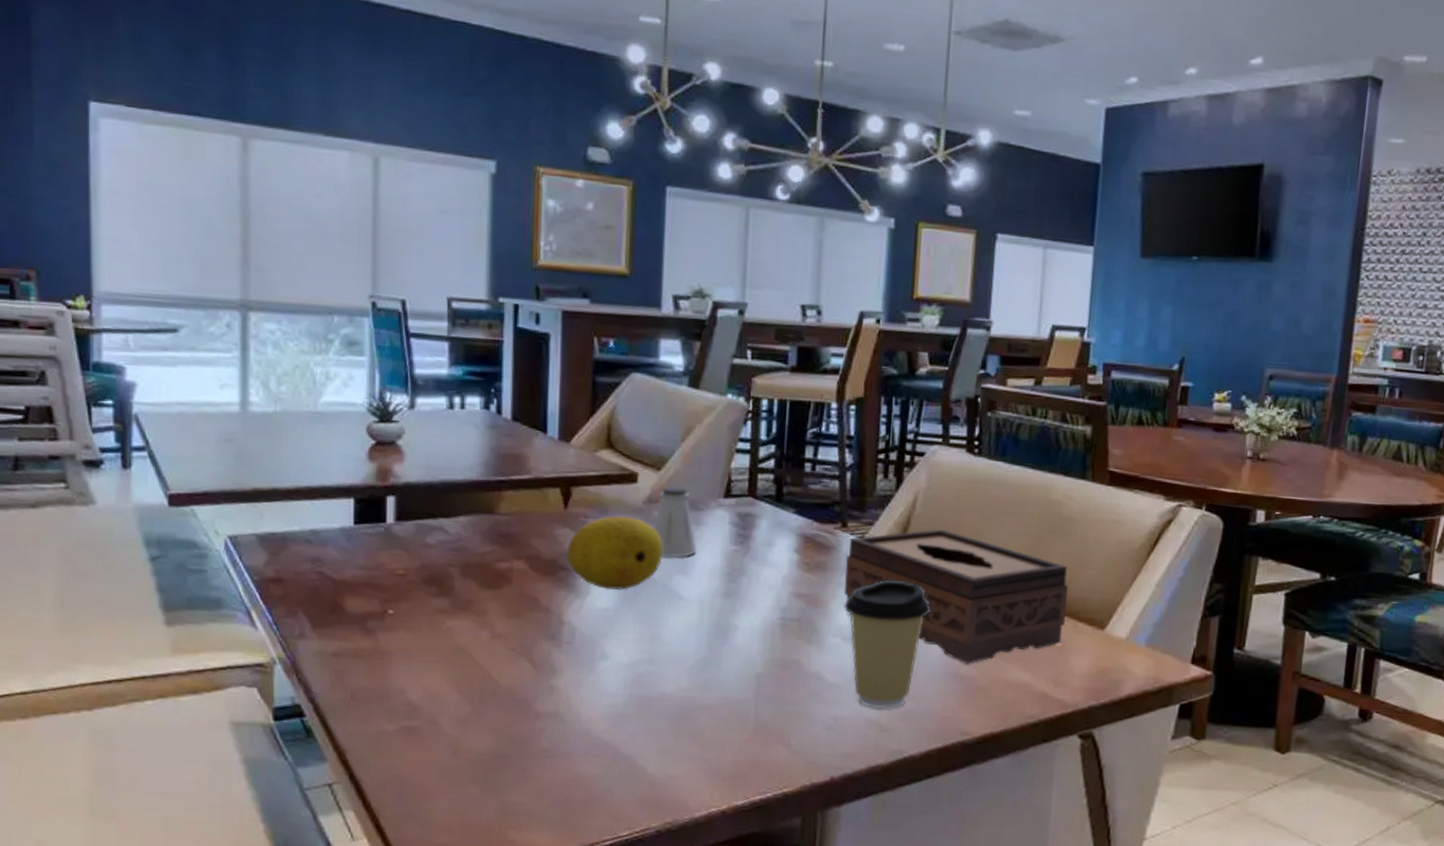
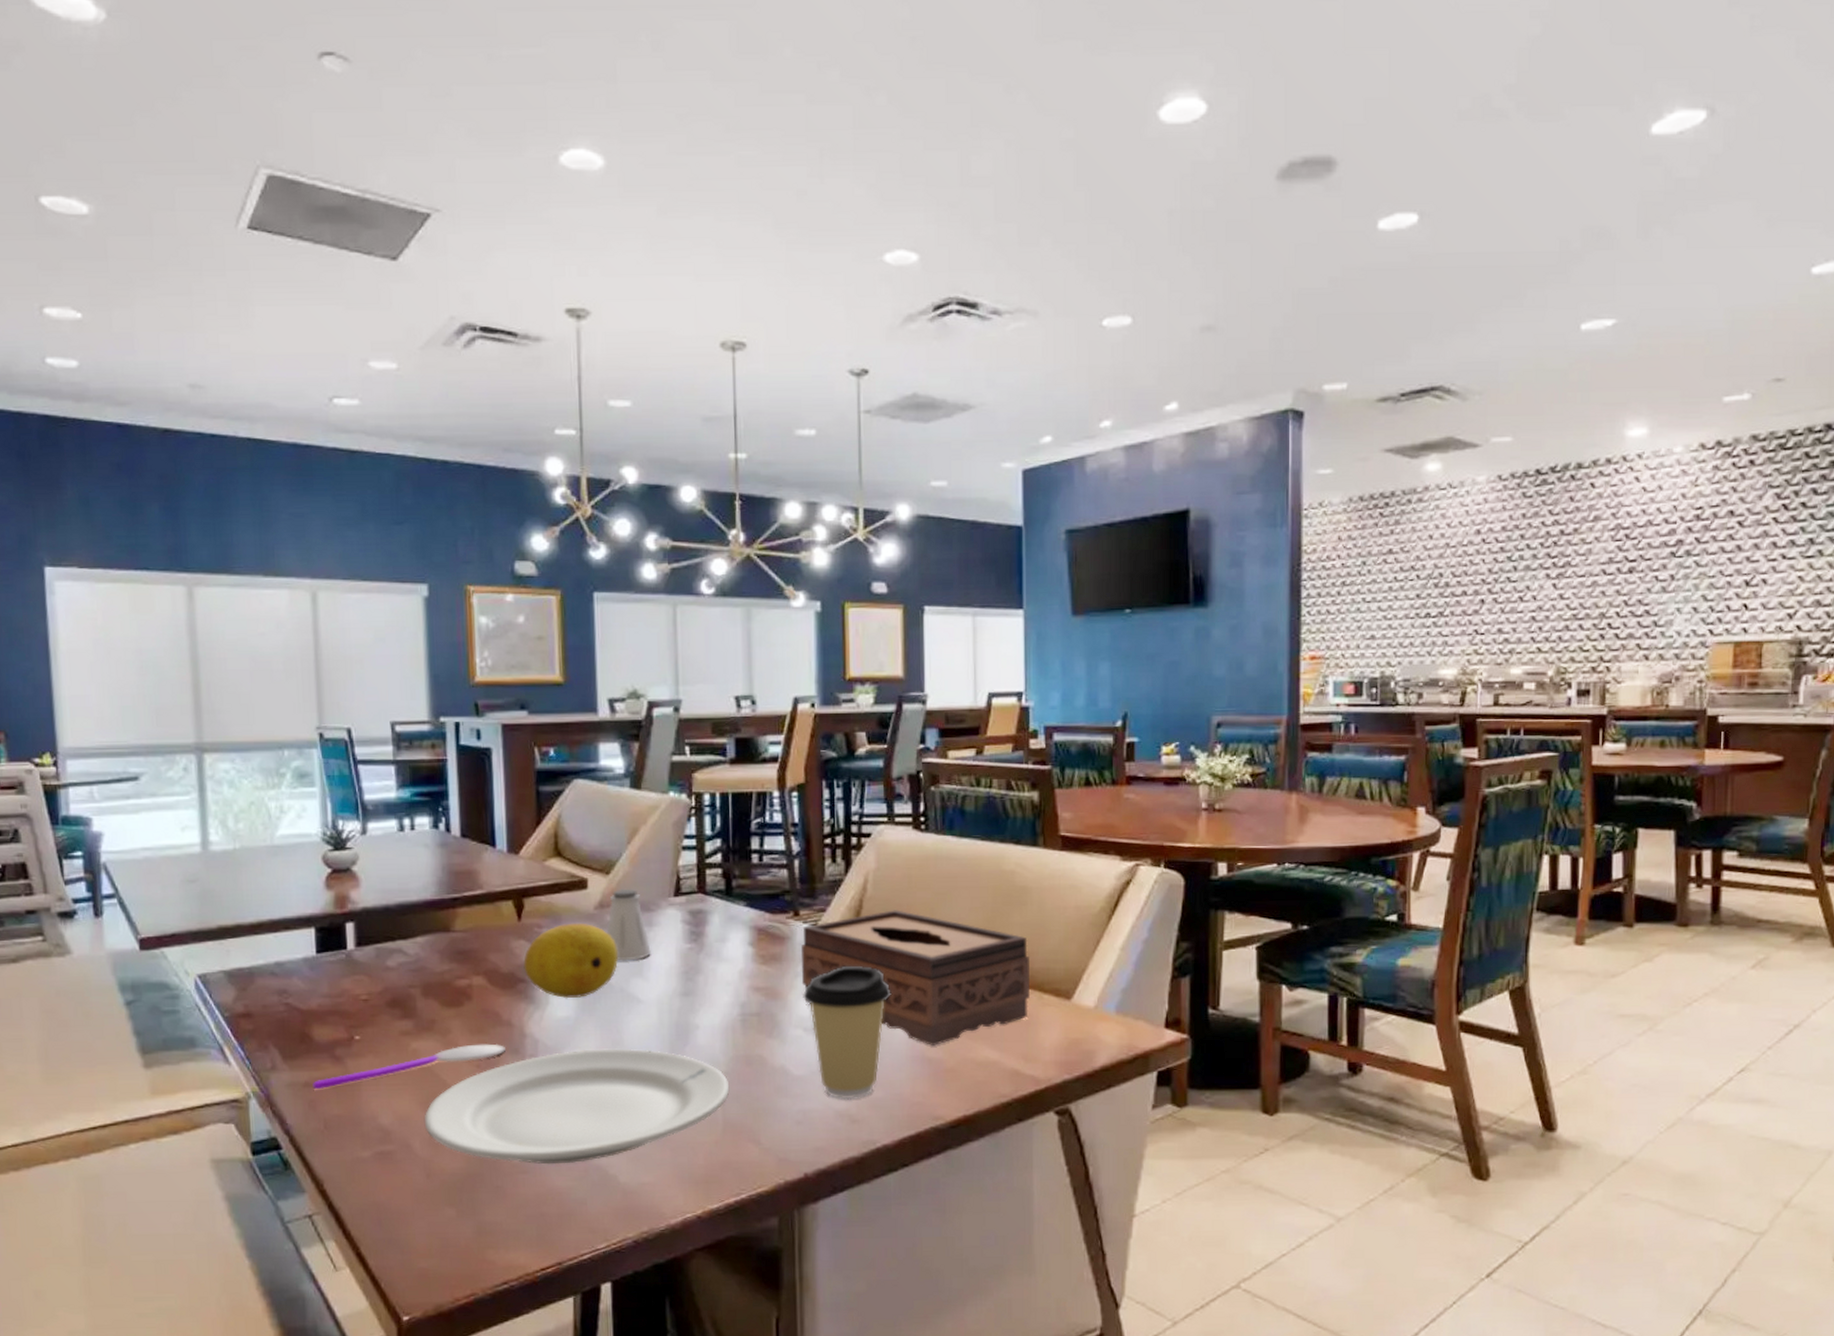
spoon: none [341,627,542,660] -> present [312,1044,505,1089]
plate: none [453,641,764,752] -> present [424,1048,730,1165]

